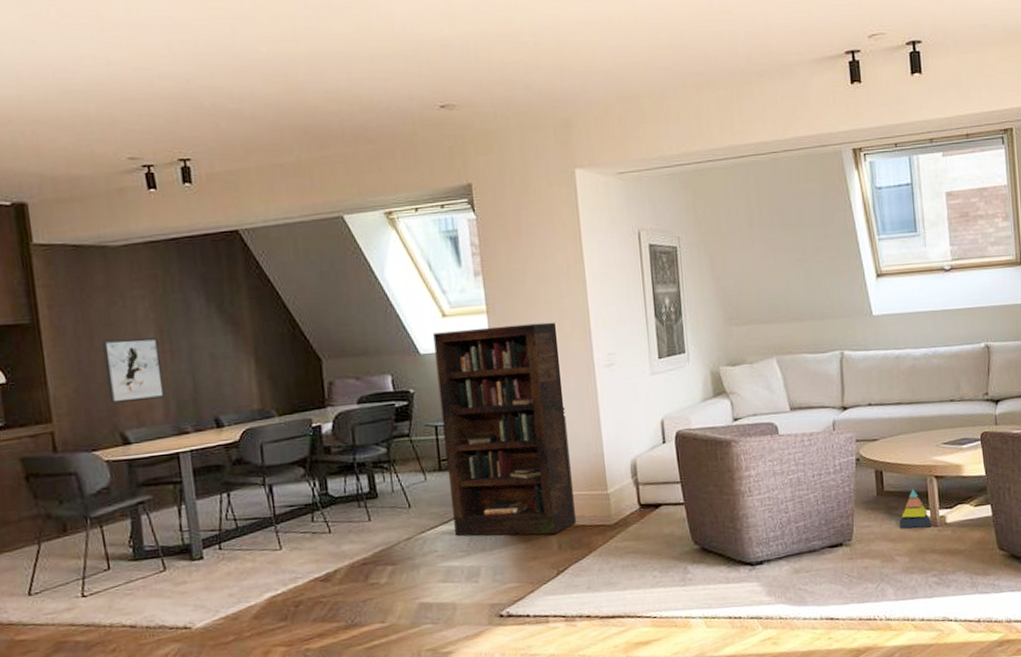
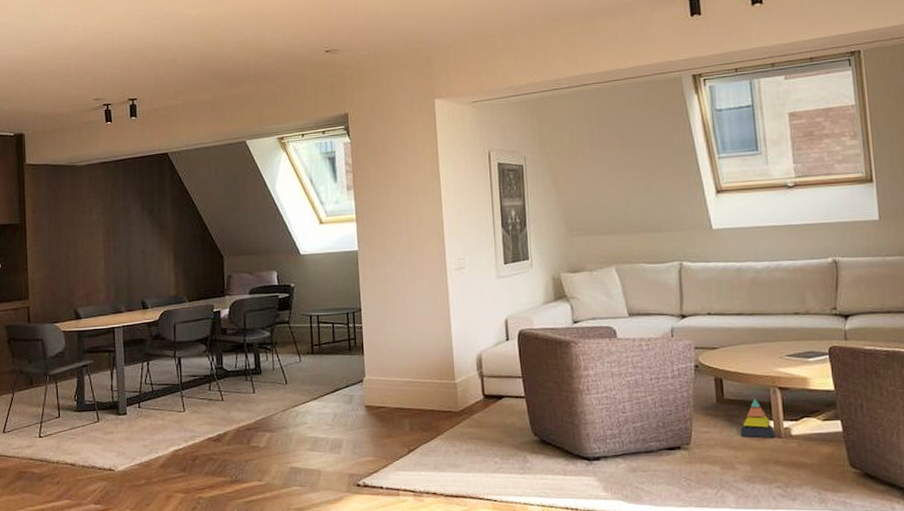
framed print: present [101,338,166,404] -> none [66,236,108,287]
bookcase: present [433,322,577,537] -> none [312,229,427,417]

